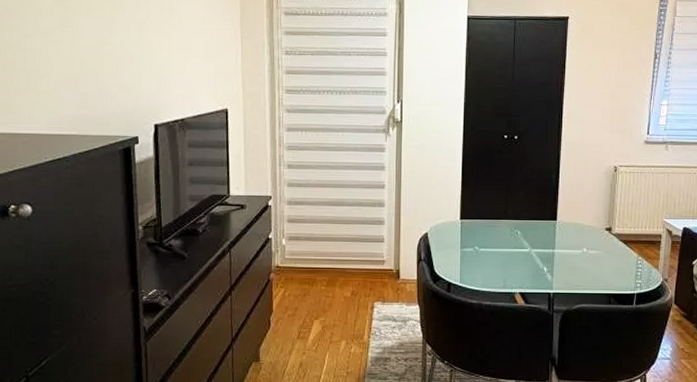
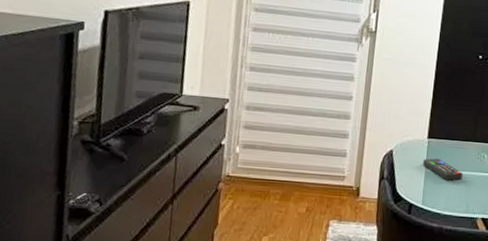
remote control: none [458,238,498,258] -> present [423,158,463,181]

